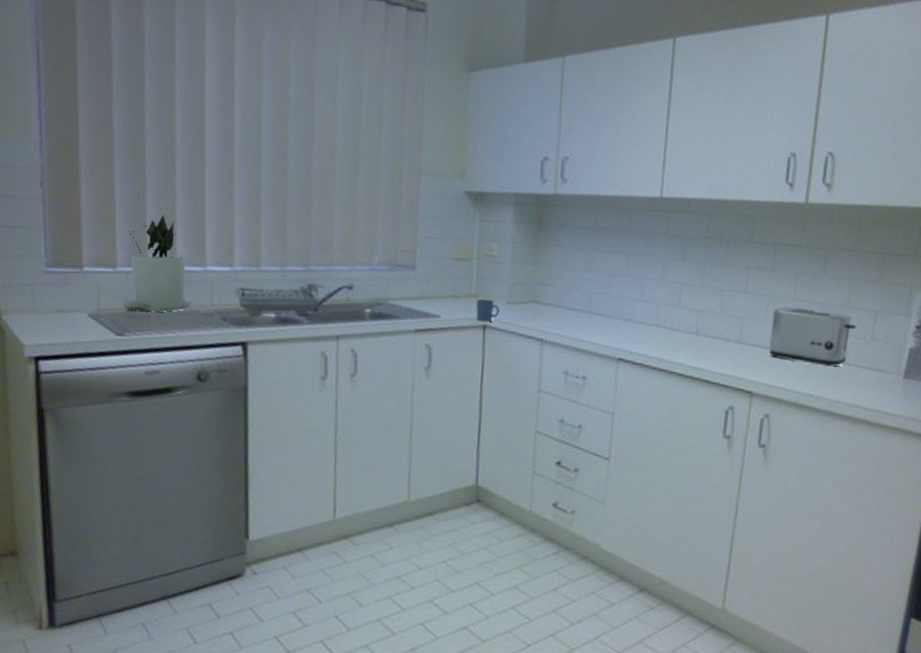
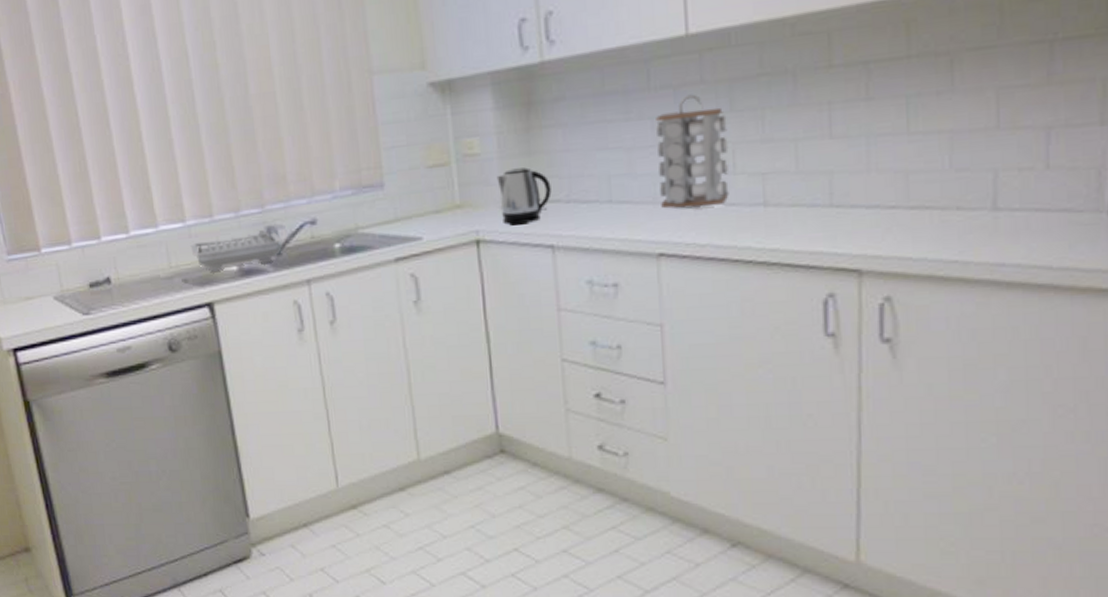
planter: present [121,214,192,313] -> none [76,178,151,287]
mug: present [476,298,500,323] -> none [463,207,494,237]
kettle: none [506,273,548,319] -> present [496,167,552,225]
spice rack: none [625,242,680,329] -> present [656,94,730,209]
toaster: present [768,306,857,367] -> none [876,138,1017,218]

